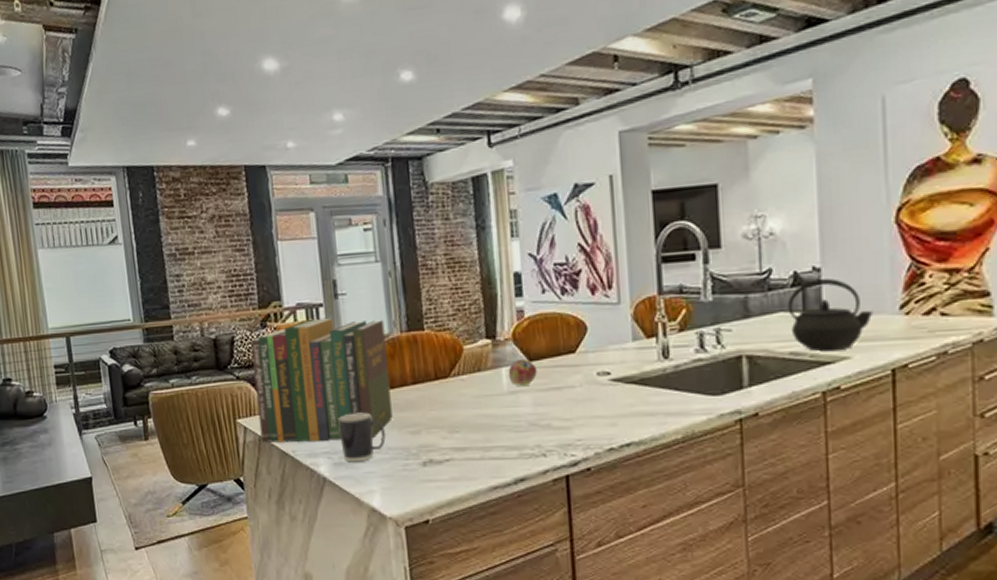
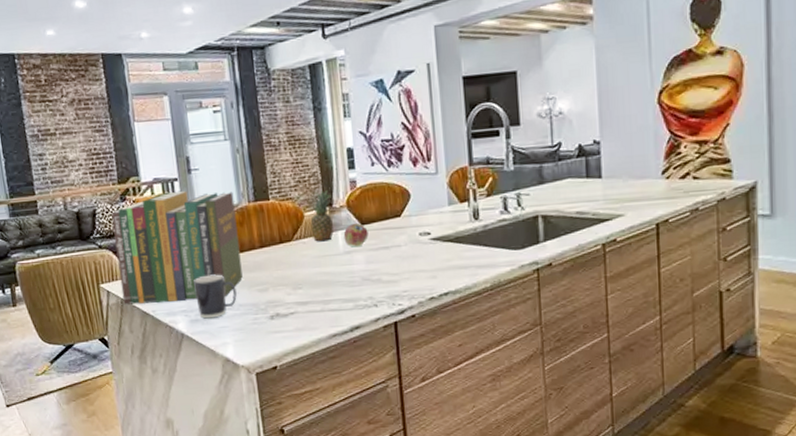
fruit: none [470,320,497,380] -> present [310,190,334,242]
kettle: present [787,278,874,351] -> none [574,150,642,210]

